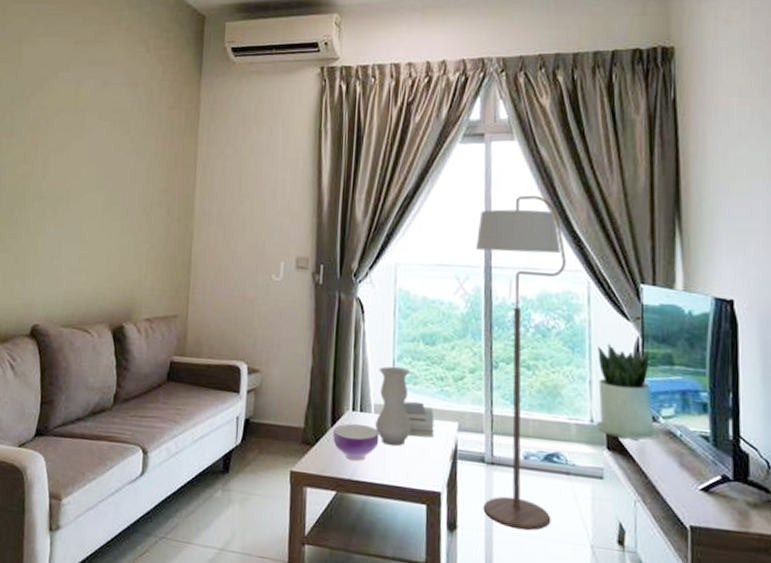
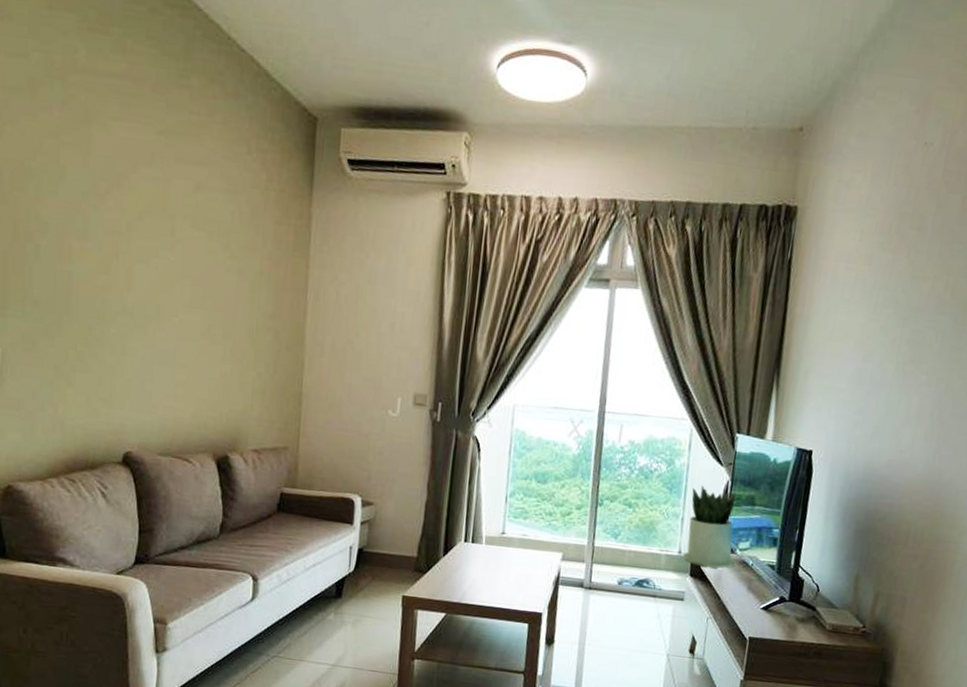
bowl: present [333,423,379,462] -> none [444,553,489,587]
vase: present [375,366,412,447] -> none [485,502,521,574]
books: present [402,401,435,438] -> none [512,534,541,566]
floor lamp: present [476,195,566,530] -> none [578,344,674,643]

